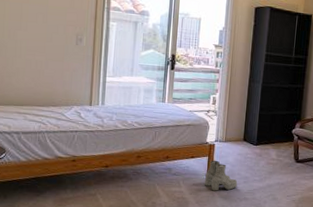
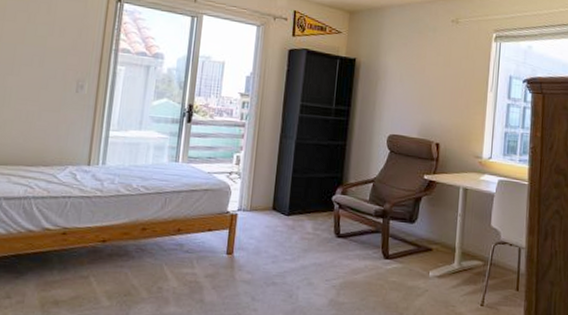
boots: present [205,160,238,191] -> none [224,233,265,273]

